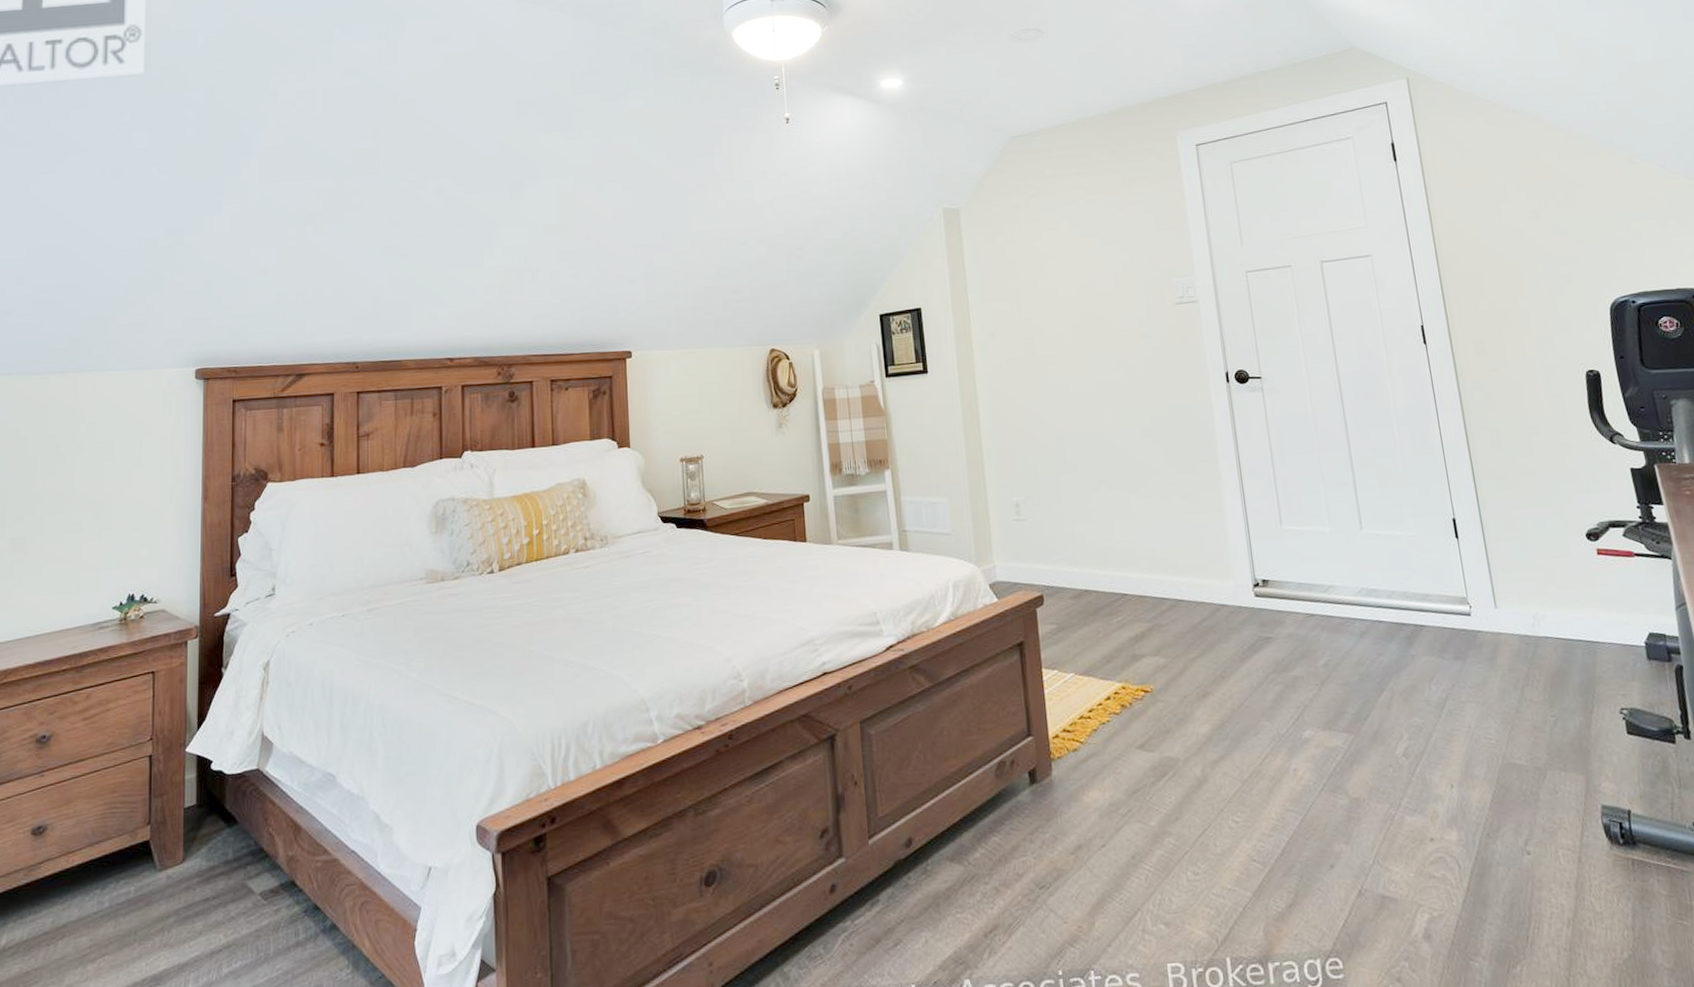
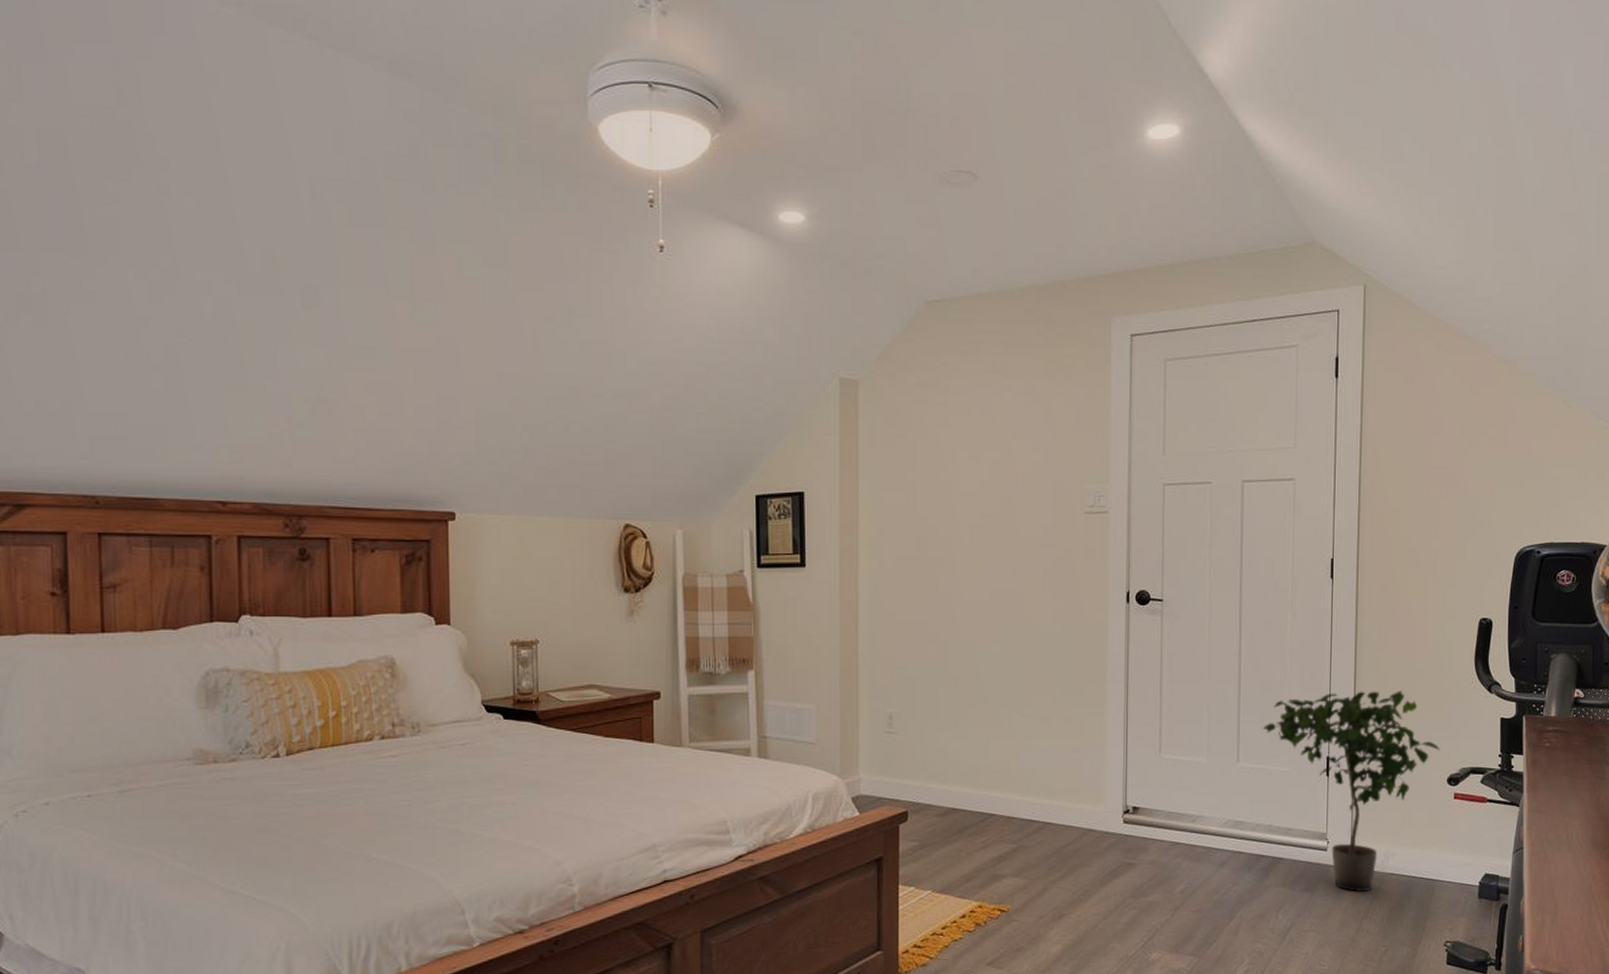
potted plant: none [1381,447,1572,658] -> present [1262,690,1440,892]

